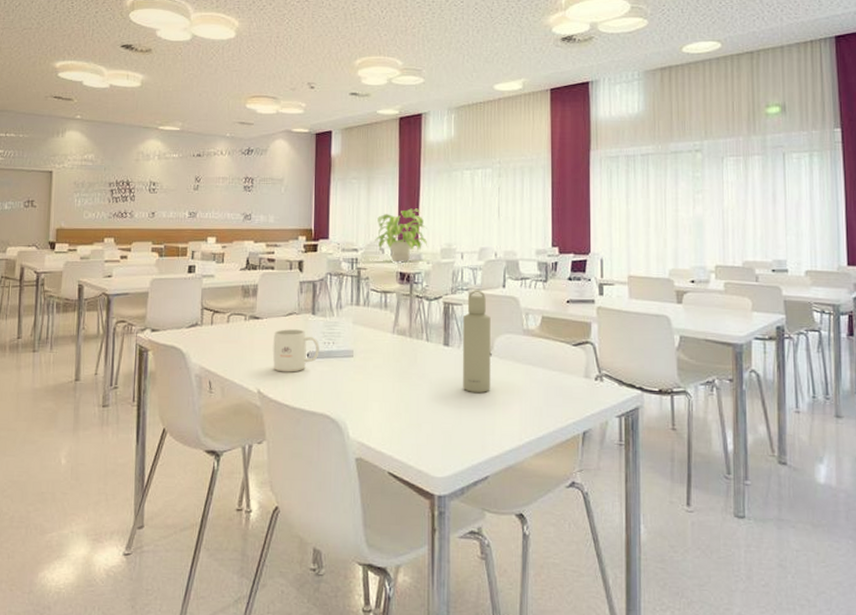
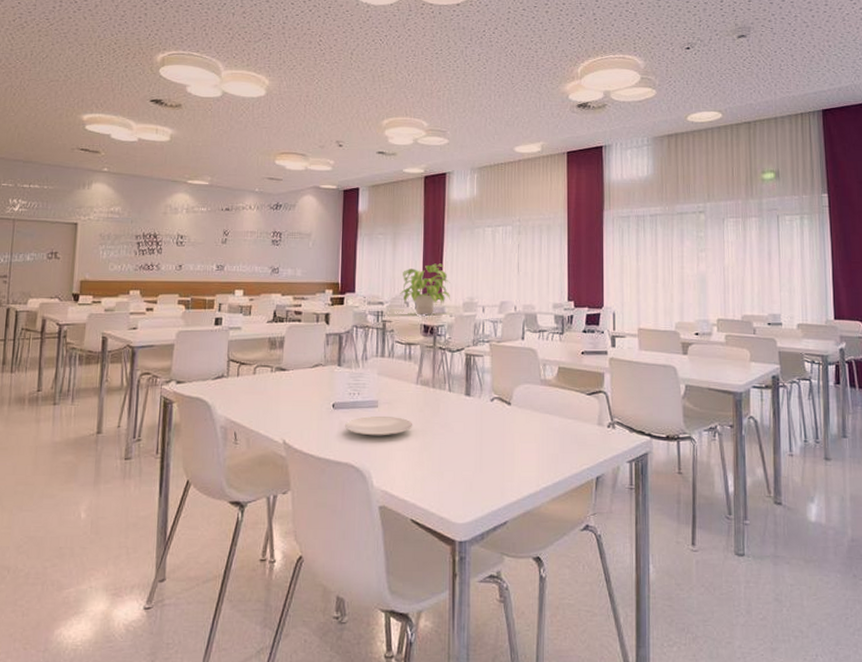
mug: present [272,329,320,372] -> none [298,380,345,423]
plate: none [319,366,390,387] -> present [344,416,413,436]
bottle: present [462,290,491,393] -> none [482,342,510,441]

